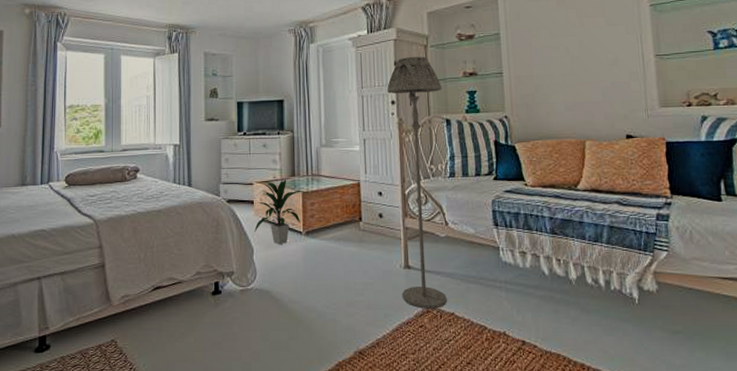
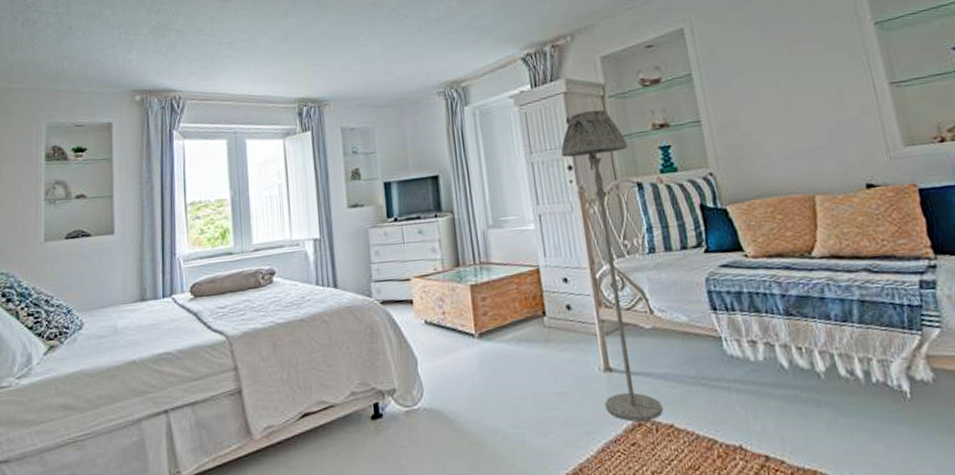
indoor plant: present [254,178,305,245] -> none [416,270,473,352]

